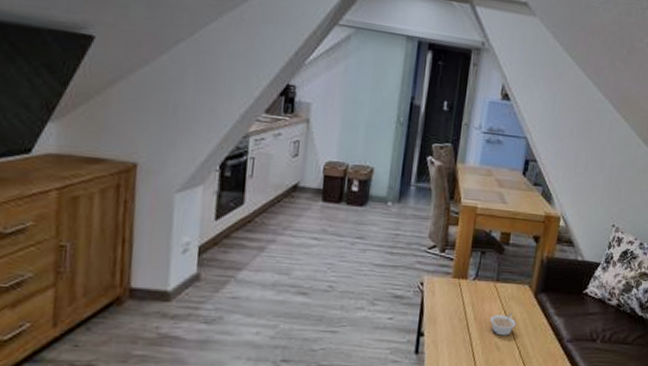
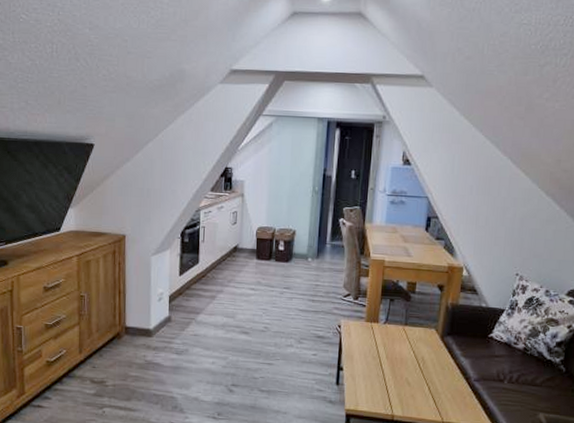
legume: present [490,313,516,336] -> none [400,353,425,373]

